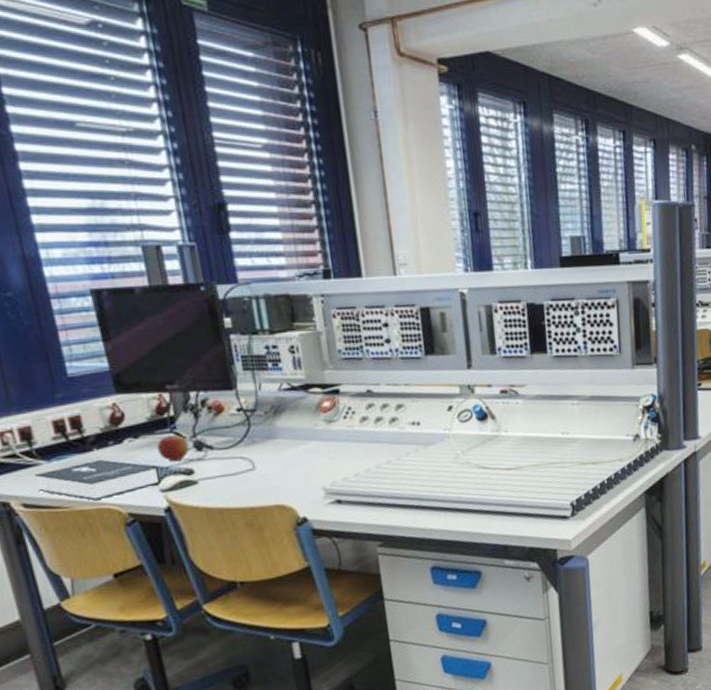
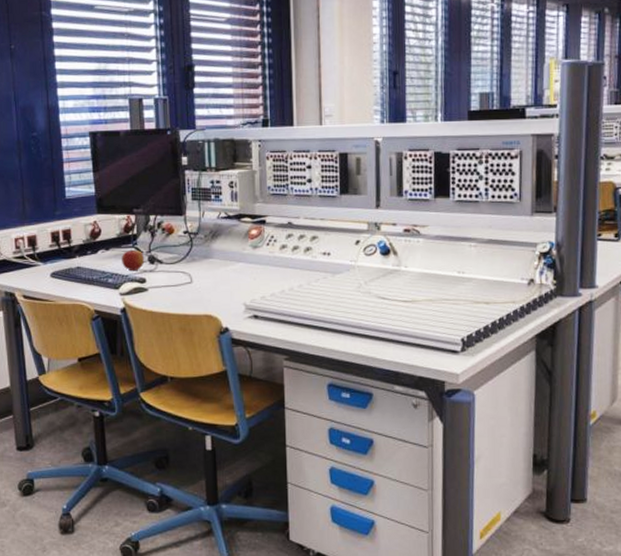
booklet: present [34,460,160,501] -> none [33,265,120,298]

